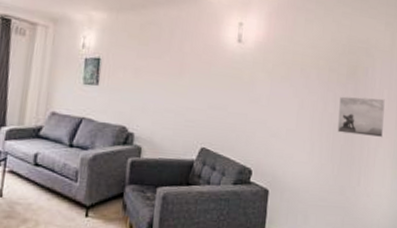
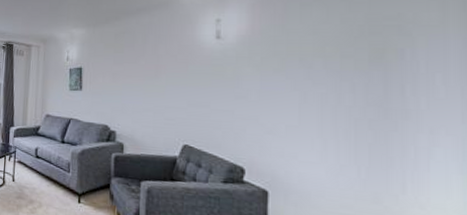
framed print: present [337,96,385,137] -> none [361,85,439,134]

